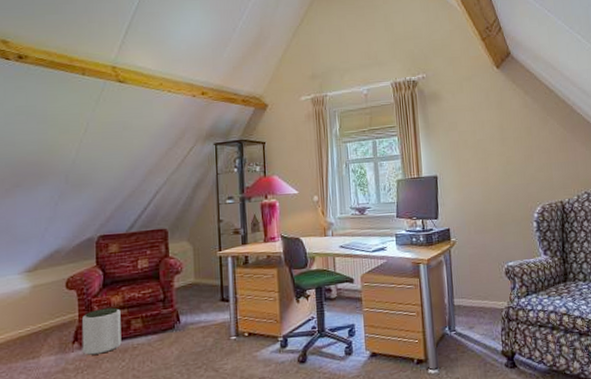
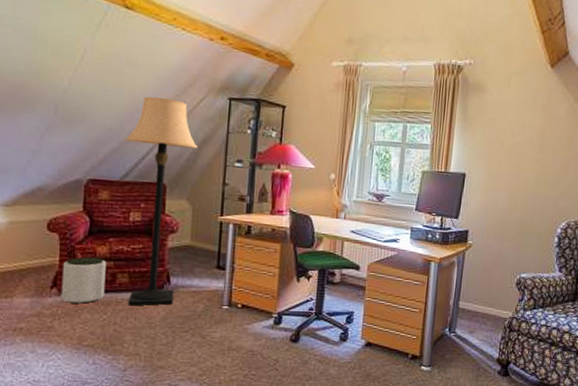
lamp: none [127,153,192,350] -> present [124,97,197,306]

